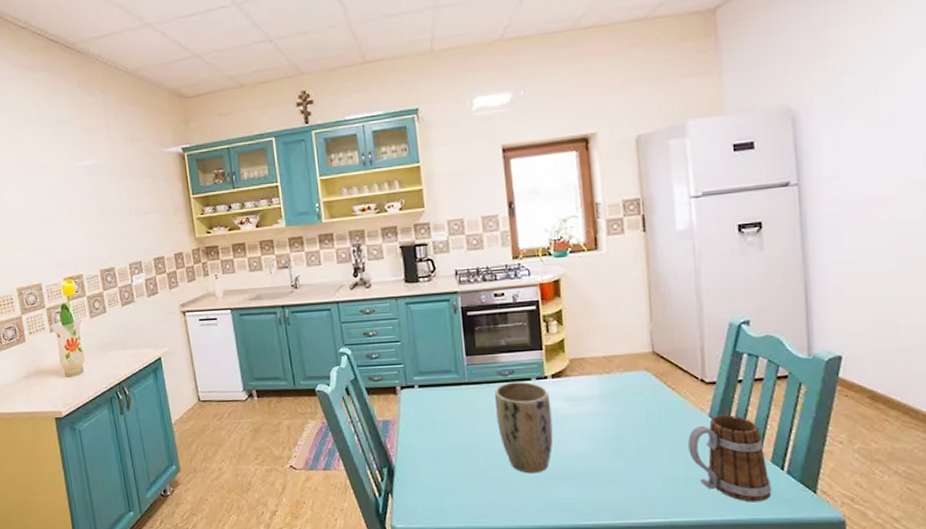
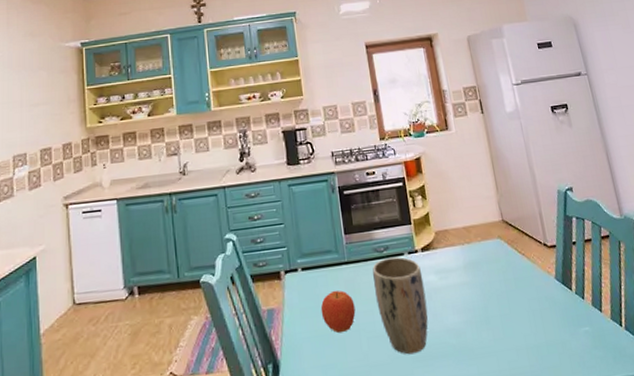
fruit: none [437,408,474,448] -> present [320,290,356,334]
mug: present [688,414,772,502] -> none [542,275,617,363]

